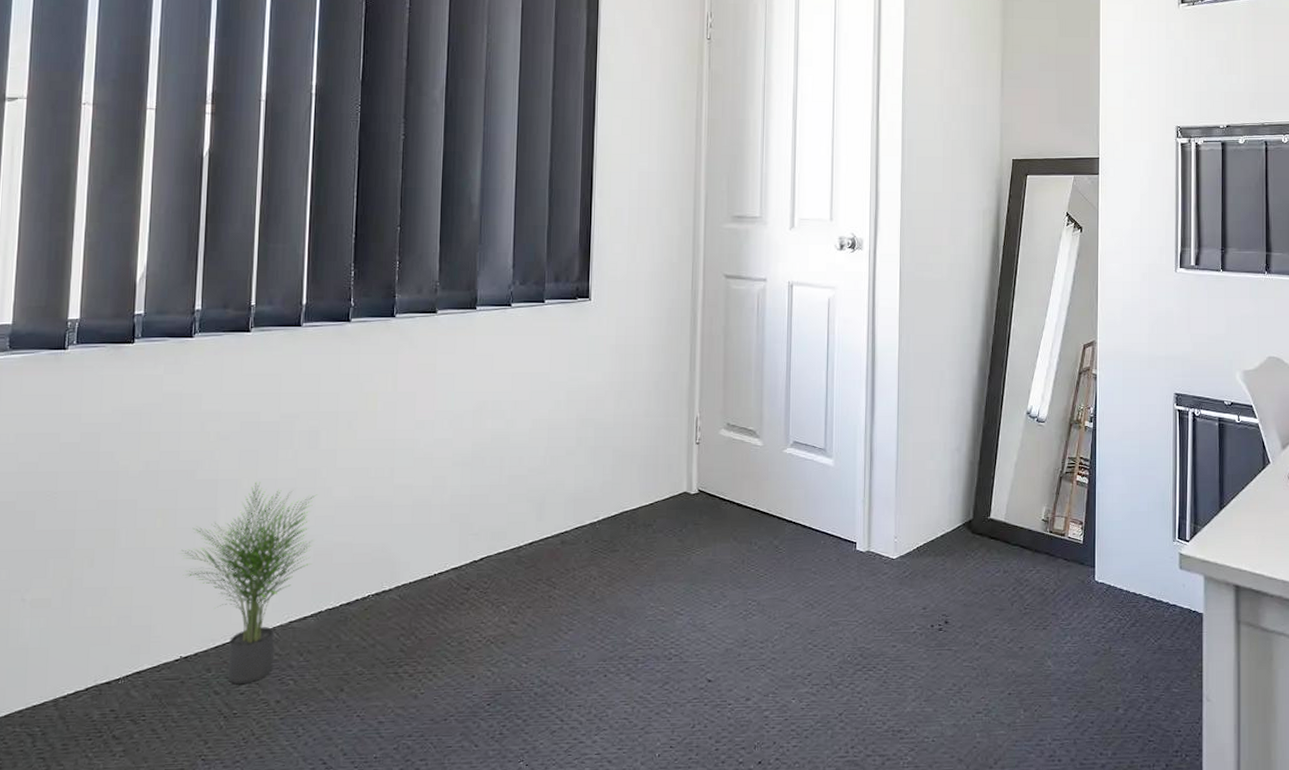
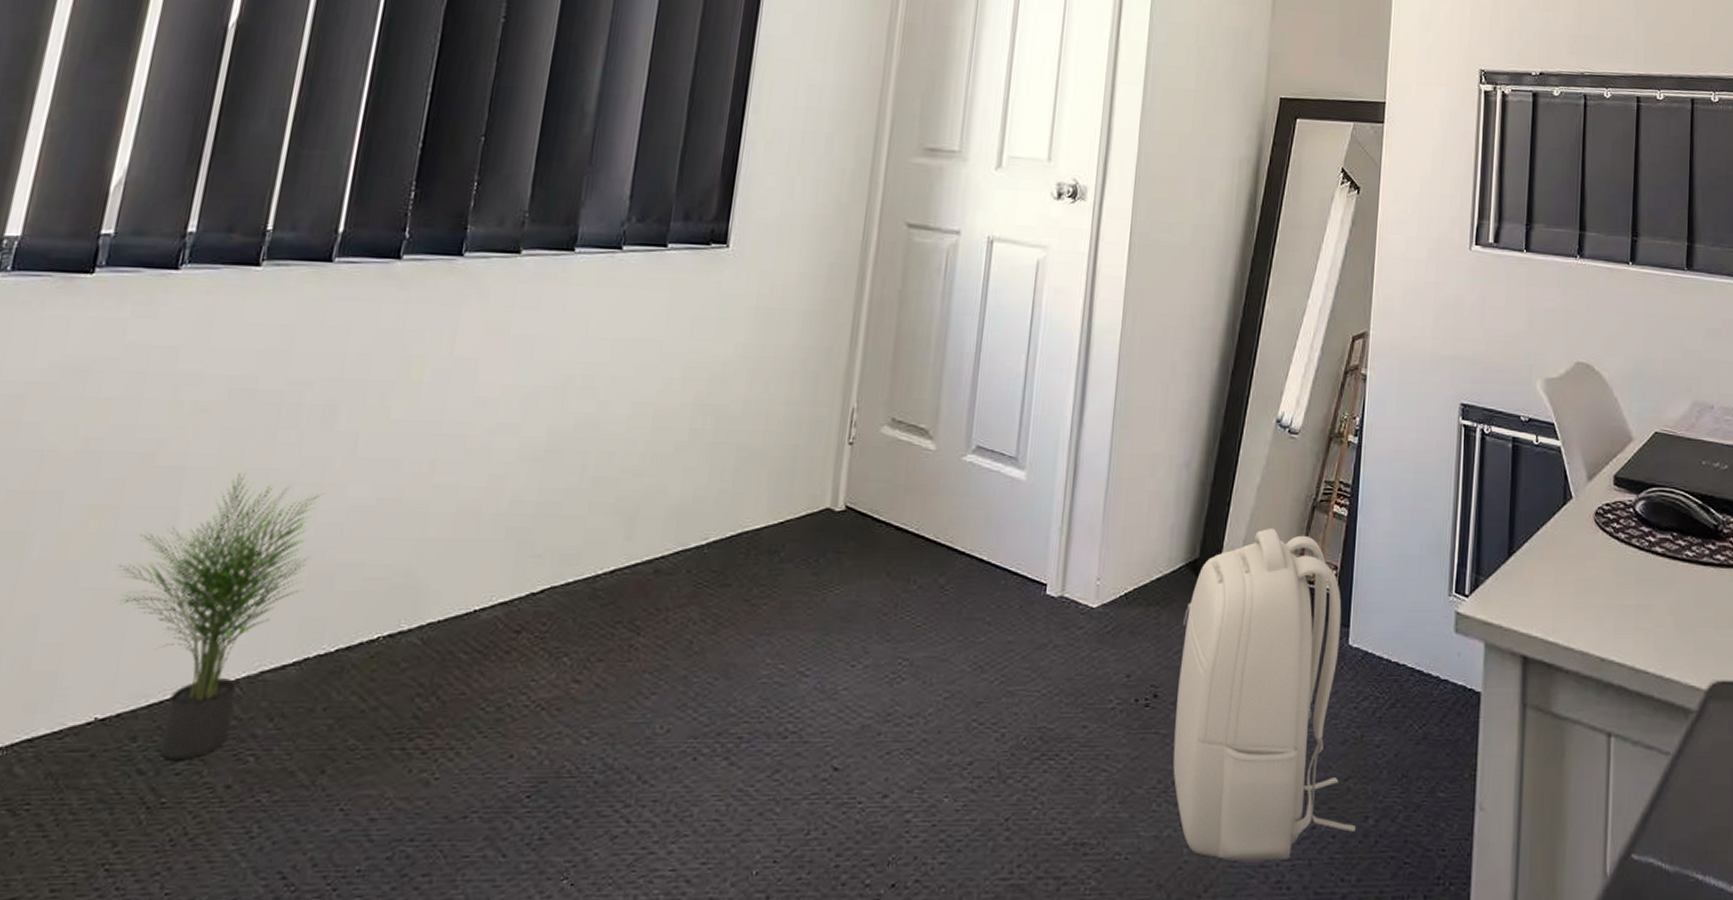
backpack: none [963,495,1109,742] -> present [1173,528,1356,862]

